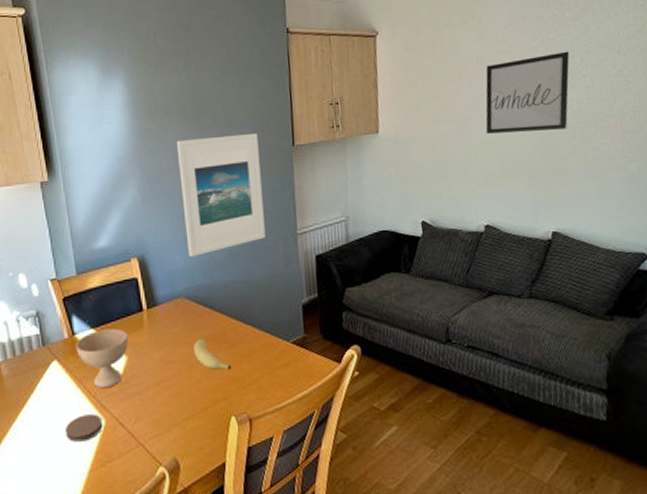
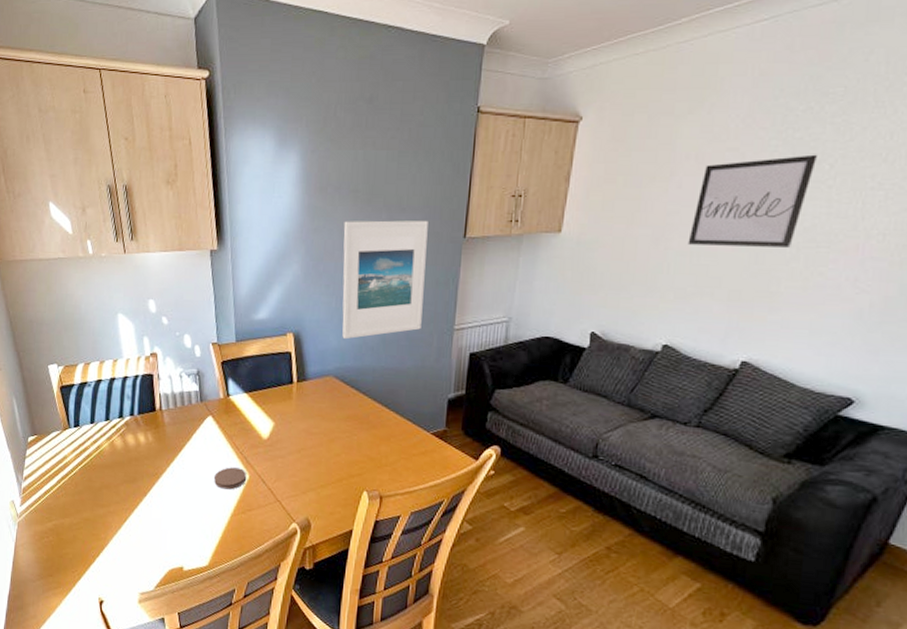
bowl: present [75,329,128,389] -> none [229,395,277,448]
banana: present [193,339,231,370] -> none [335,417,369,449]

